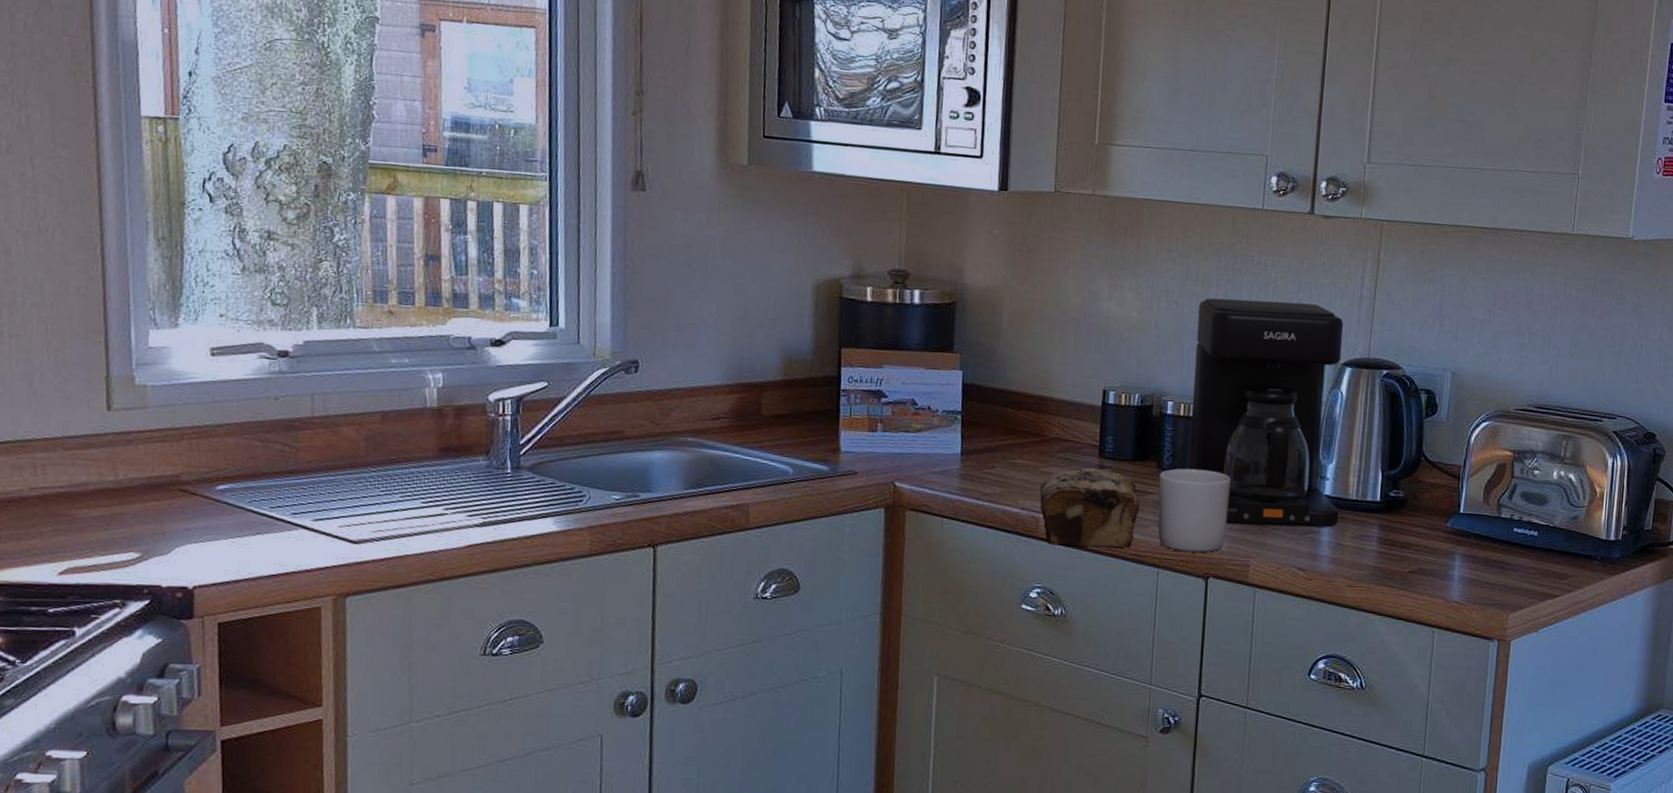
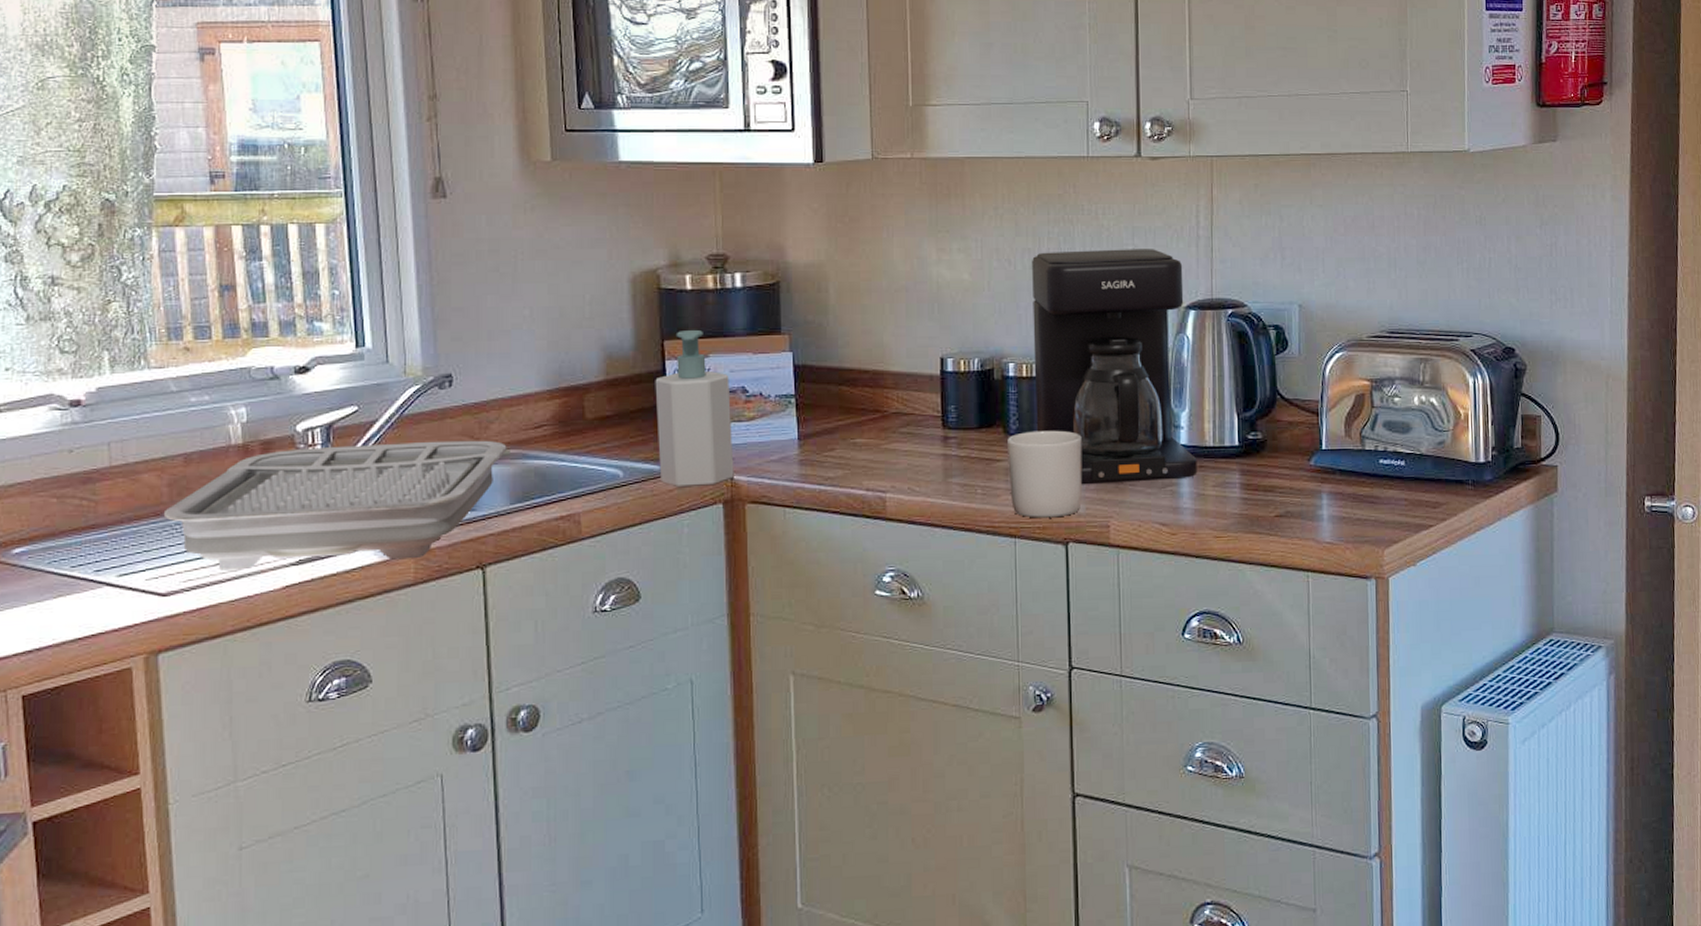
dish rack: none [359,417,686,532] -> present [163,440,507,571]
soap bottle: none [827,340,901,491] -> present [655,329,734,488]
bread loaf: present [1039,468,1140,548] -> none [883,439,990,525]

